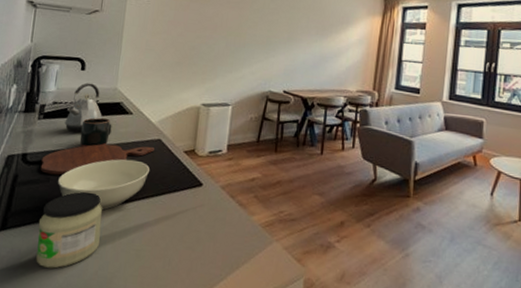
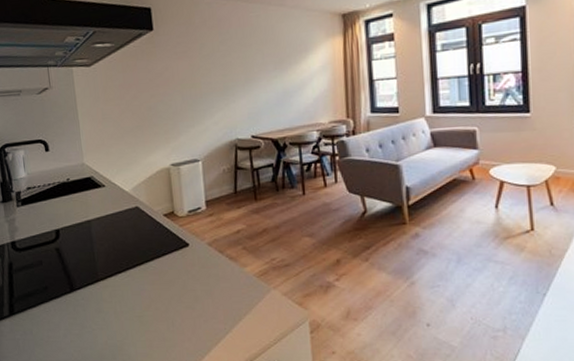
jar: present [36,191,103,269] -> none [41,268,104,344]
cutting board: present [40,144,154,176] -> none [30,216,134,258]
bowl: present [57,159,150,210] -> none [49,231,134,283]
kettle: present [64,82,103,134] -> none [42,162,78,215]
mug: present [79,117,112,147] -> none [58,194,89,227]

